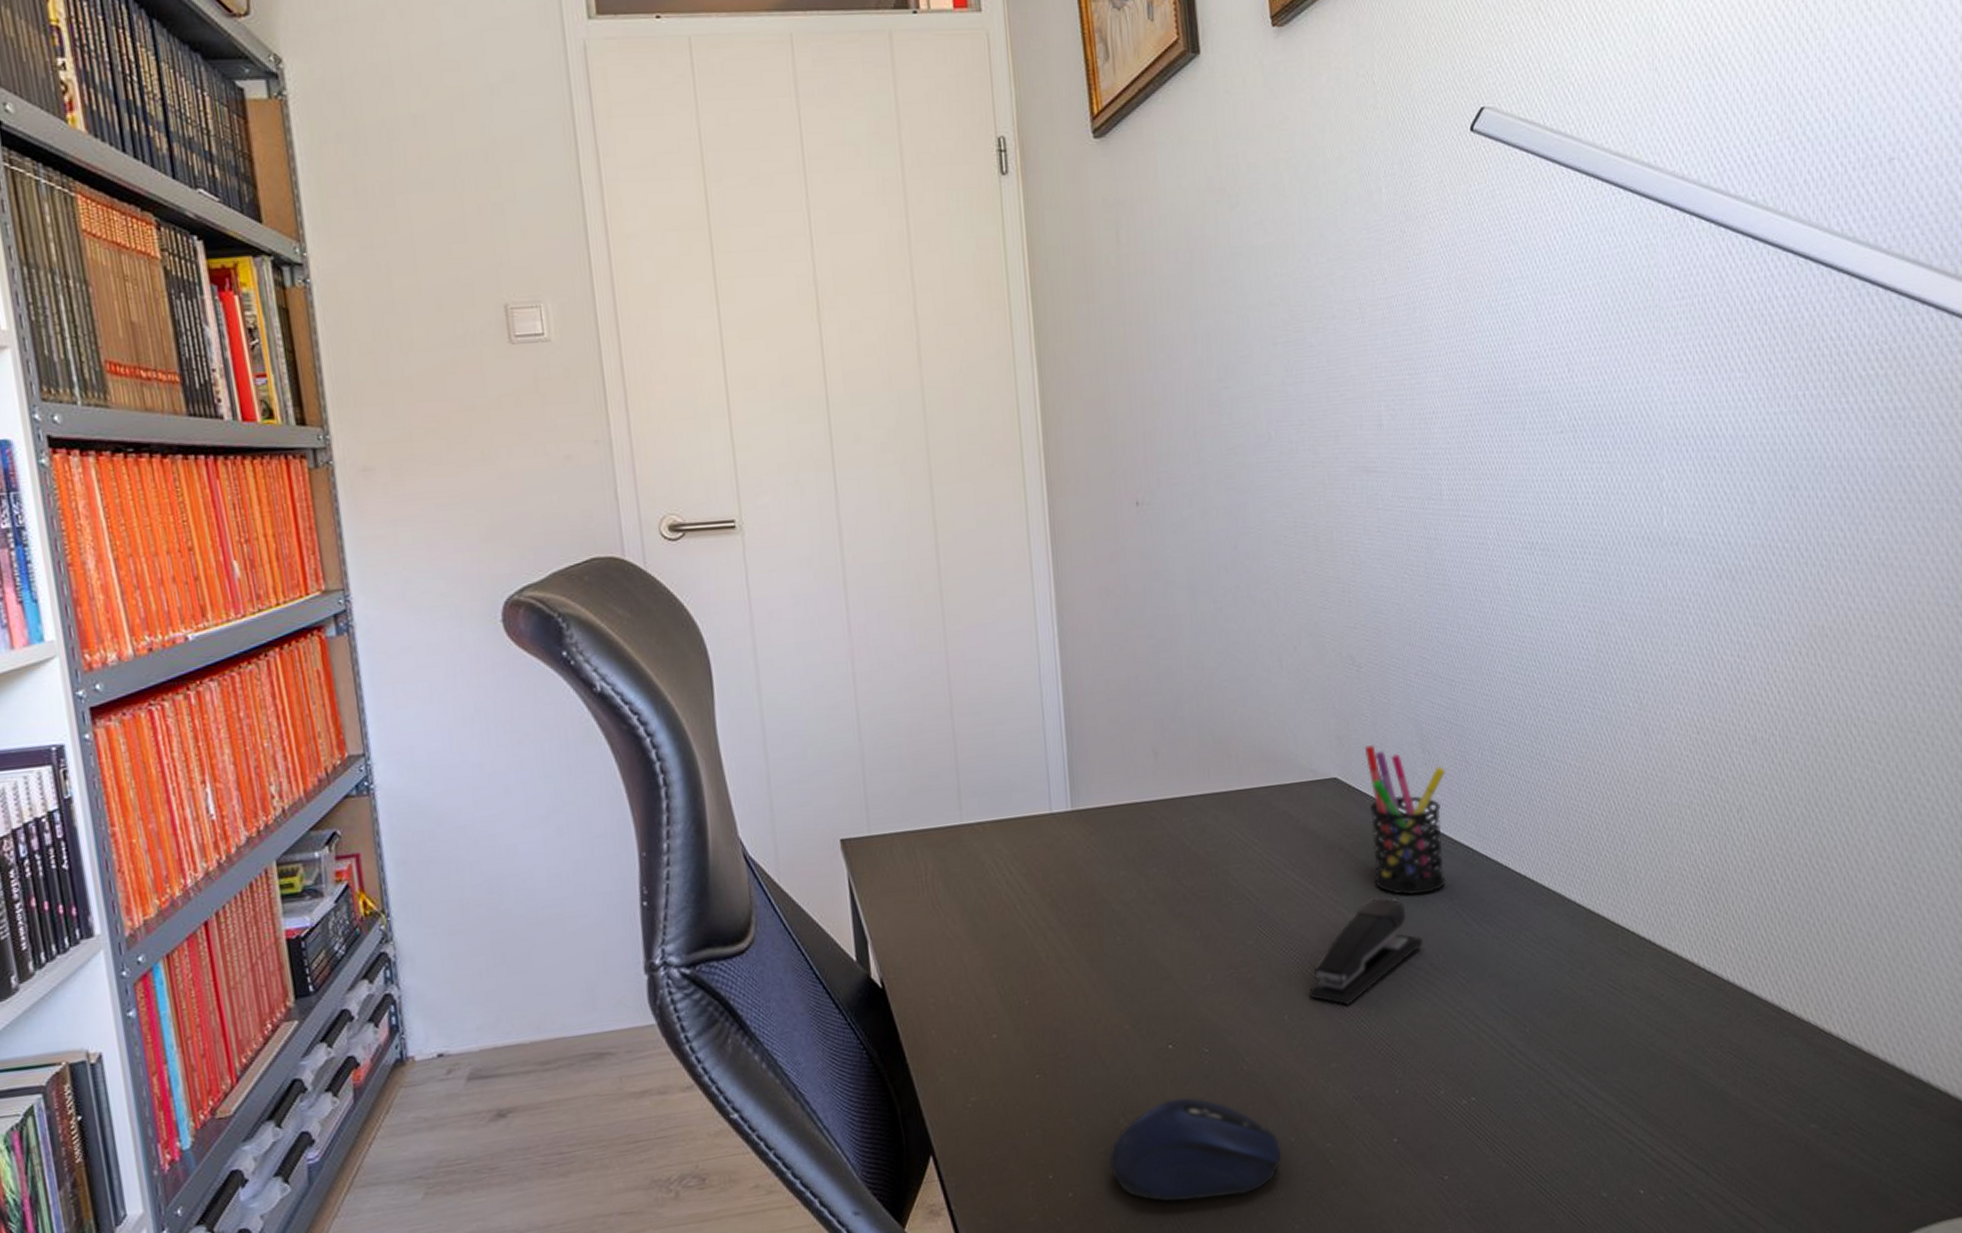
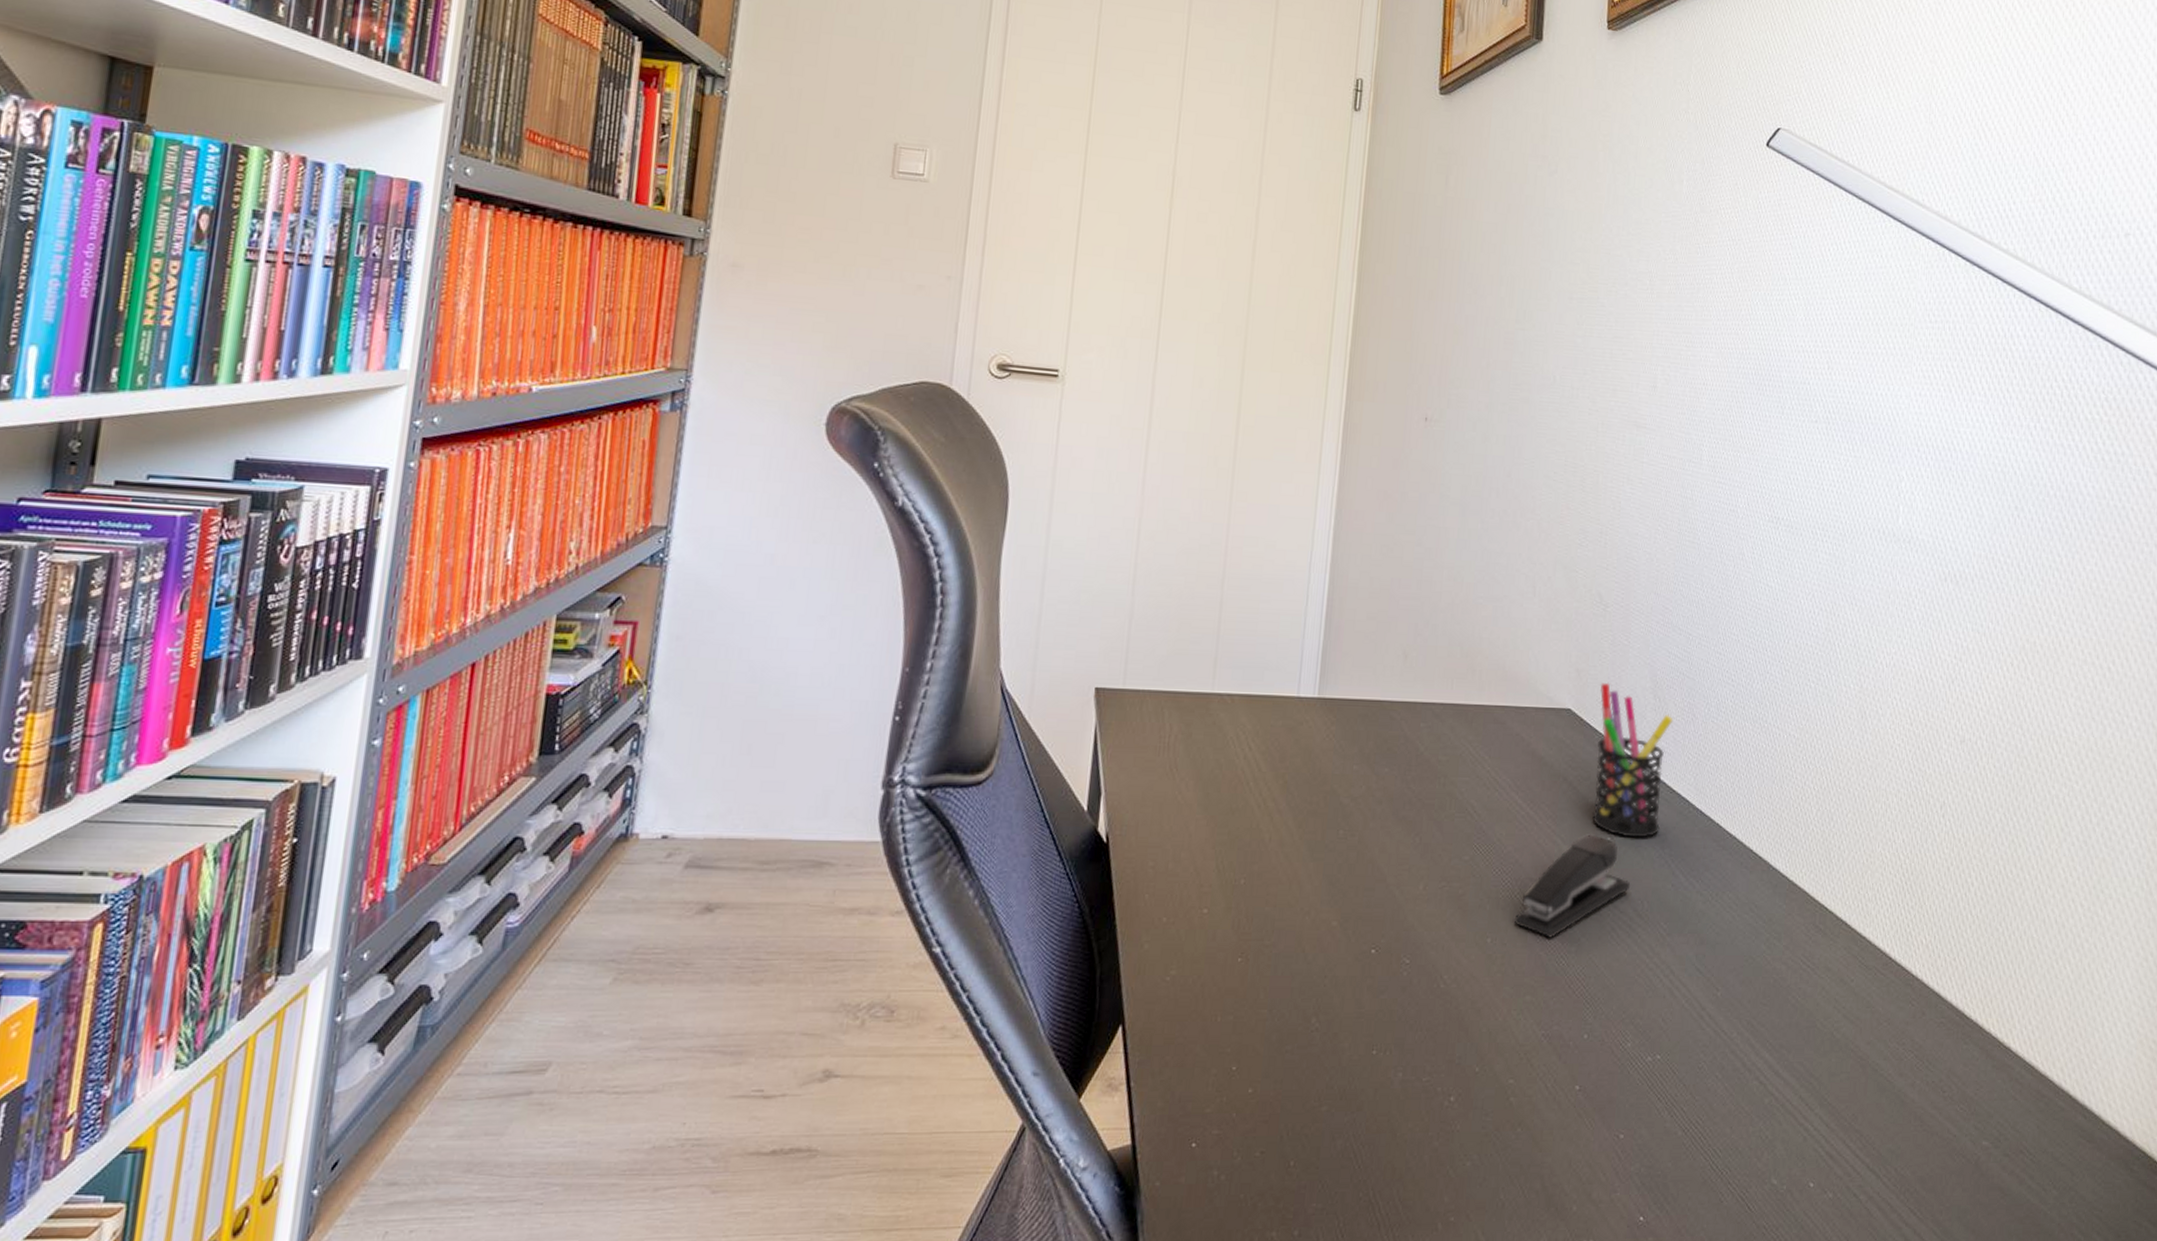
computer mouse: present [1110,1097,1282,1202] -> none [1294,1007,1465,1120]

